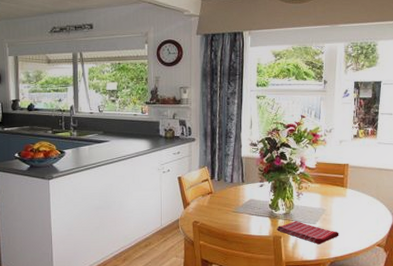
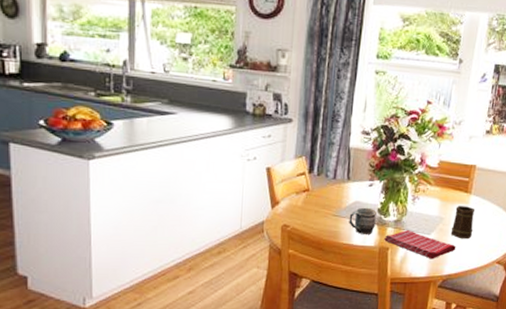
mug: none [246,204,268,226] -> present [349,207,377,234]
mug: none [333,198,353,227] -> present [450,206,475,239]

